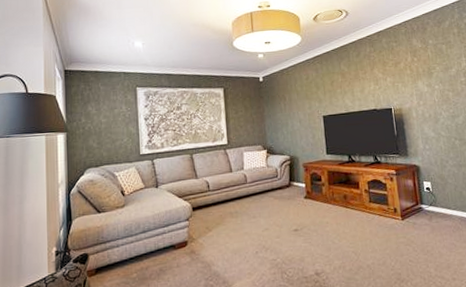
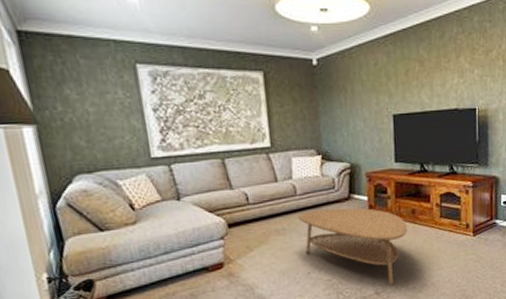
coffee table: none [249,194,342,267] -> present [299,208,408,285]

